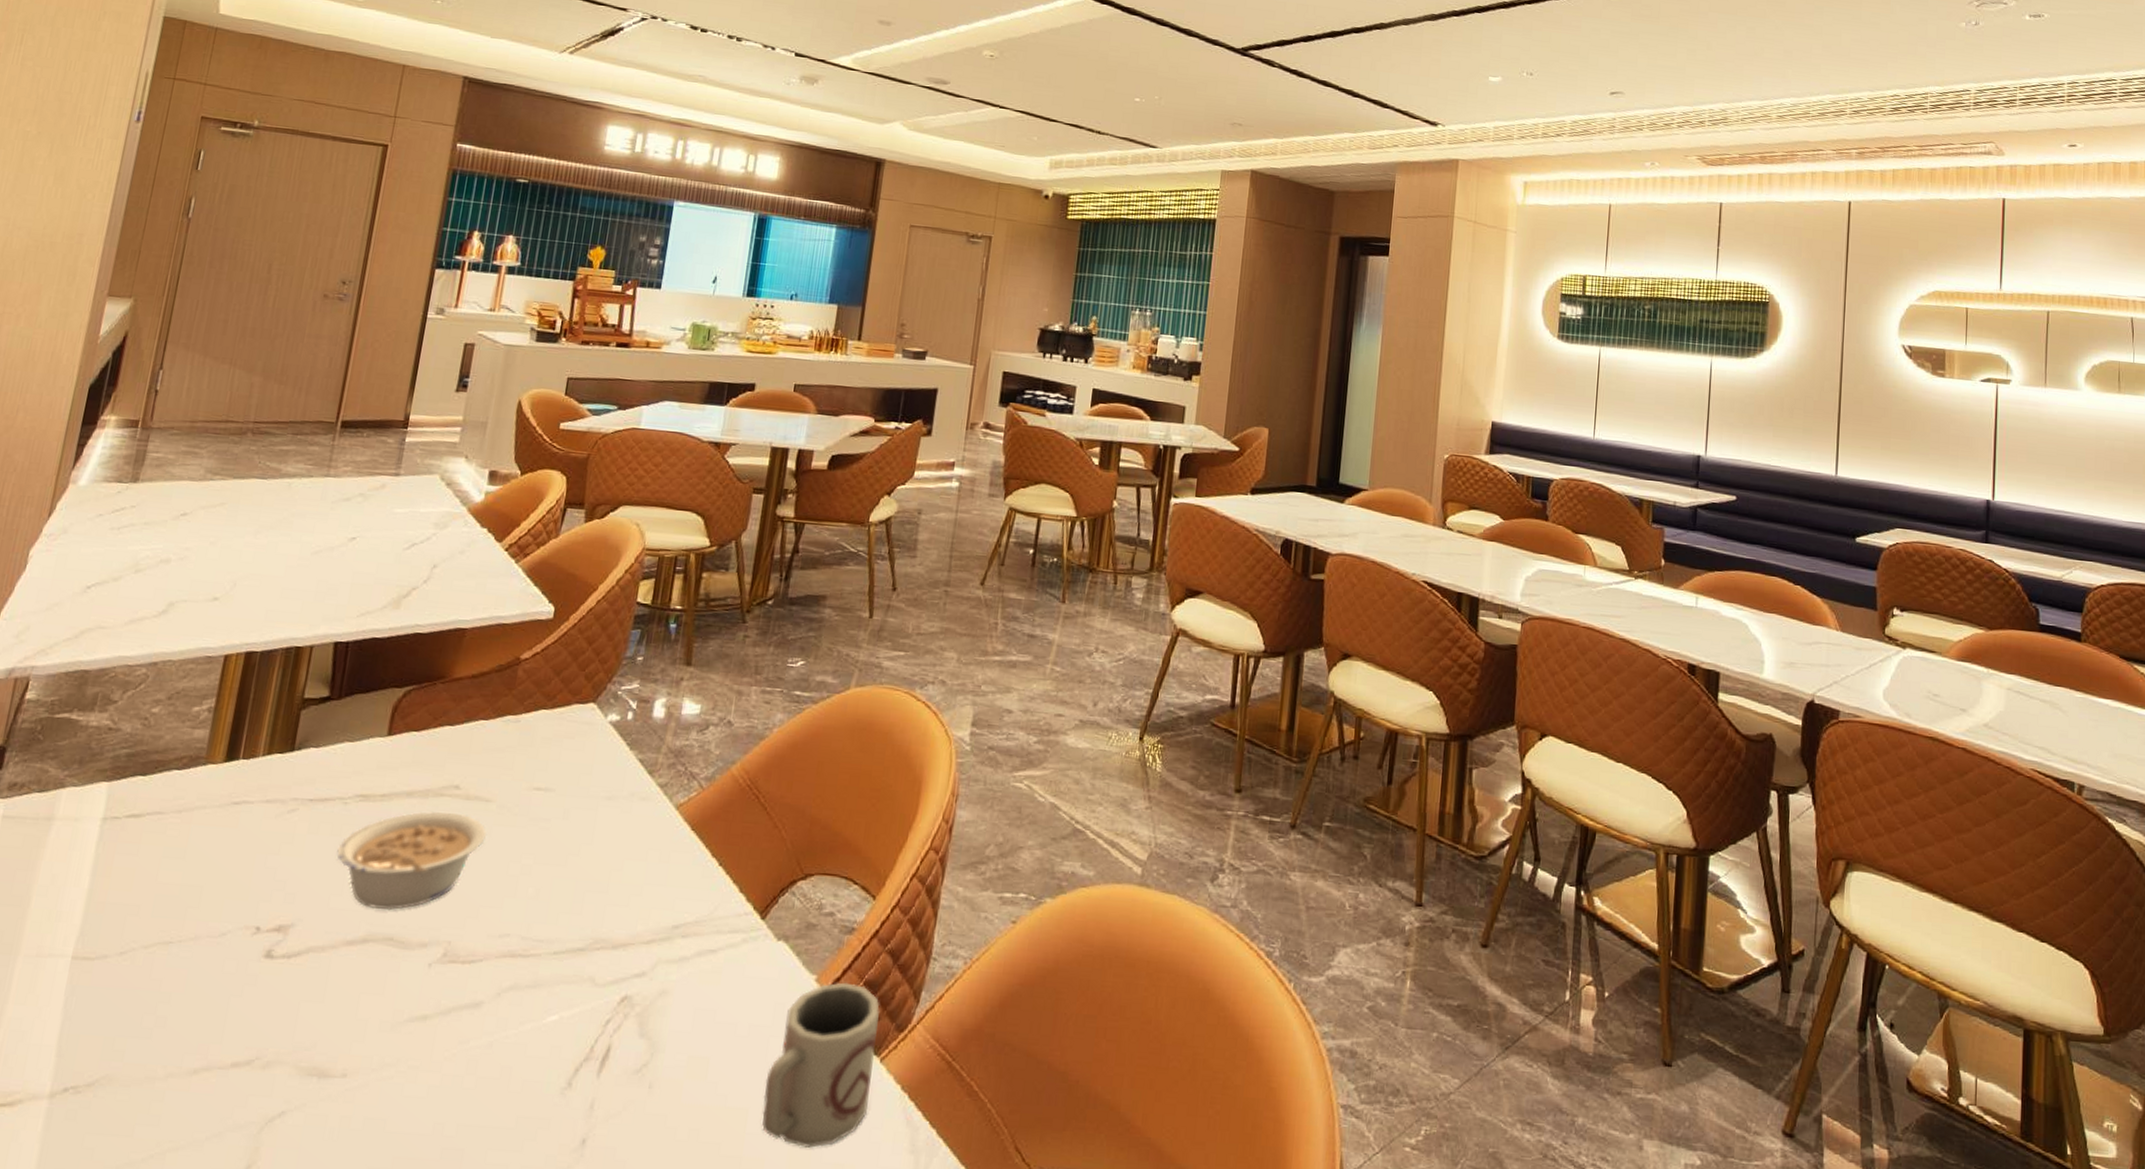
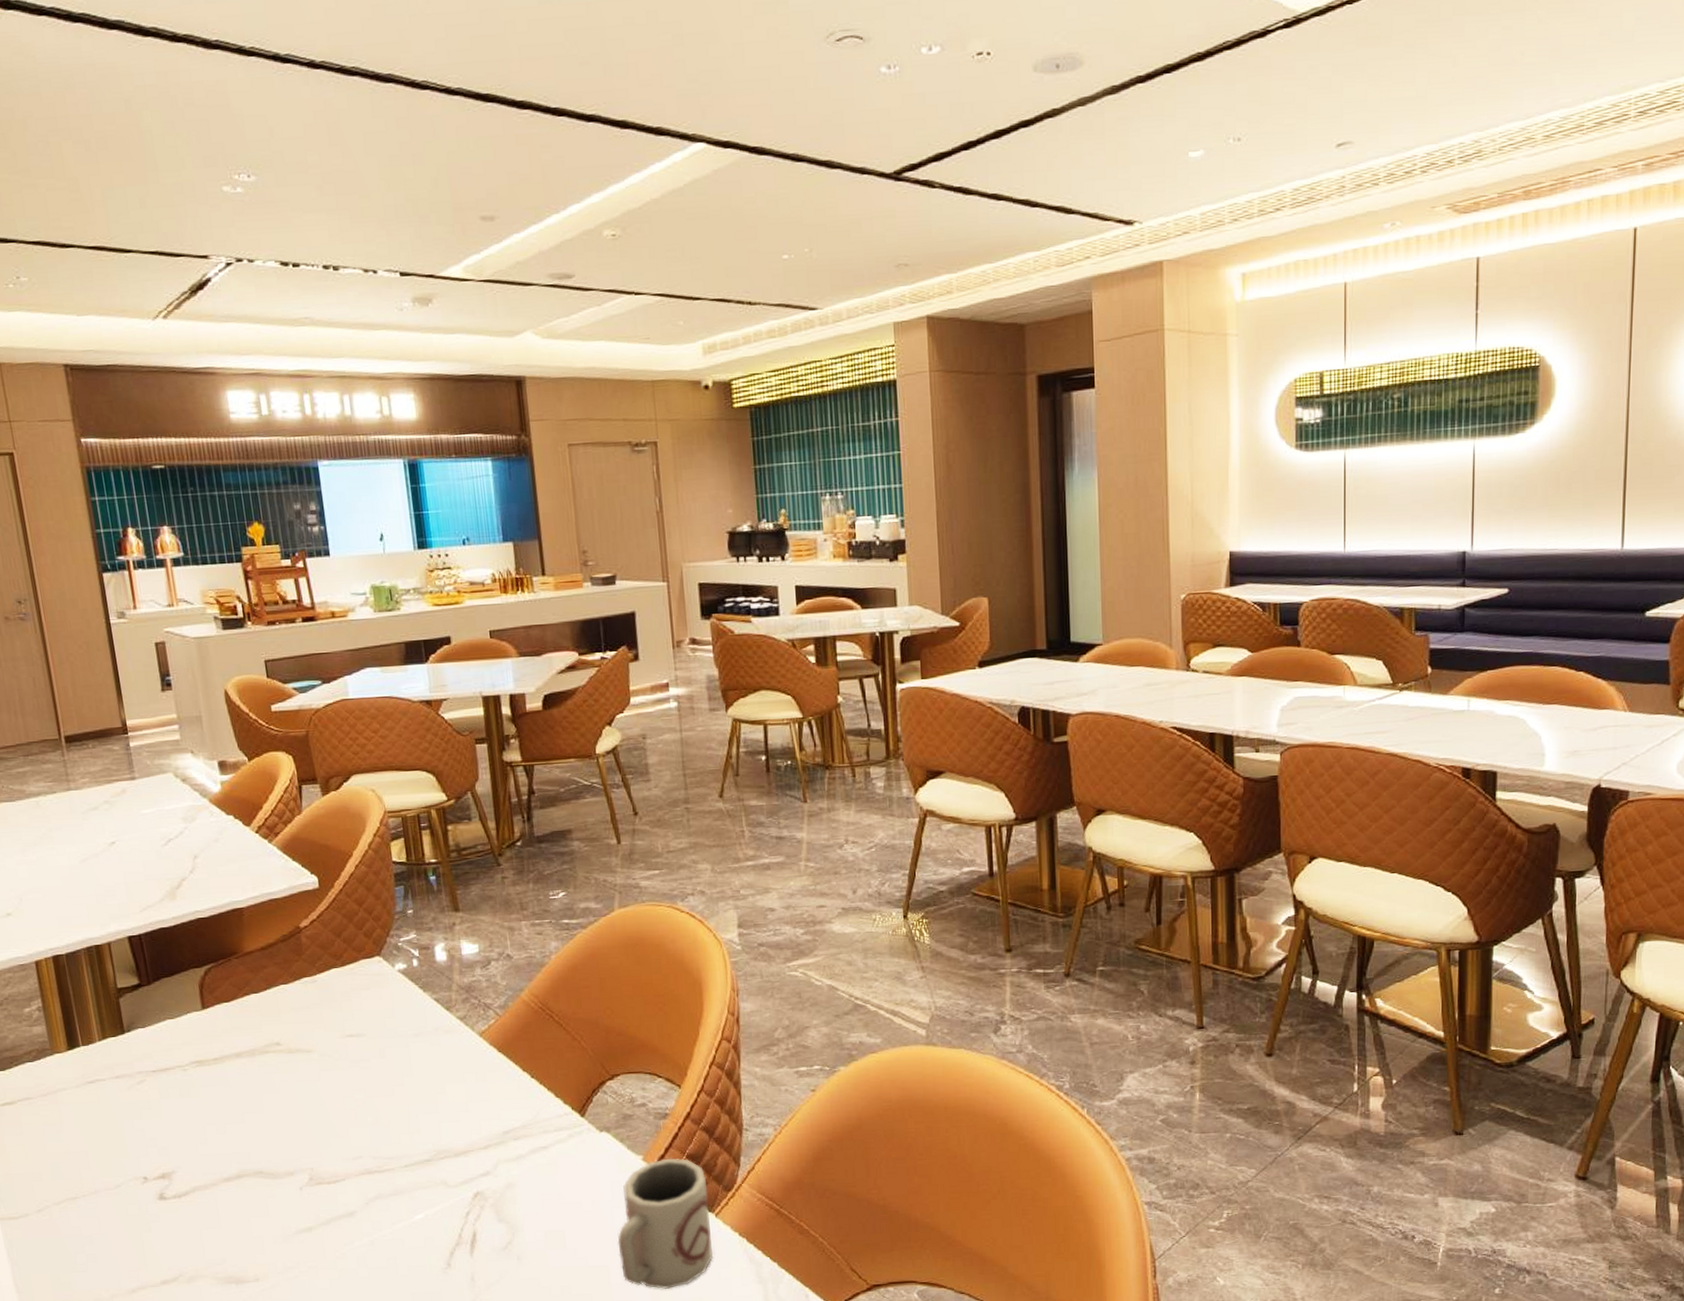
legume: present [337,811,486,911] -> none [190,1065,316,1151]

